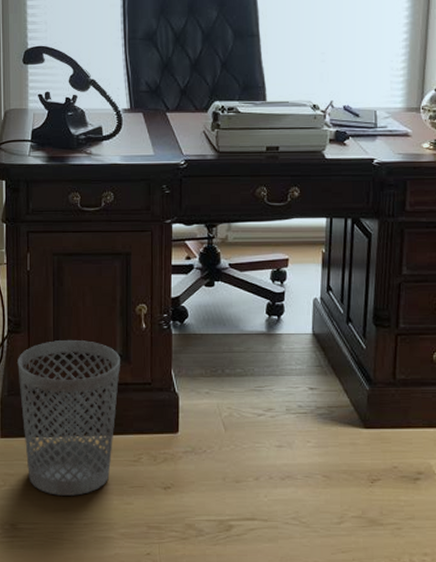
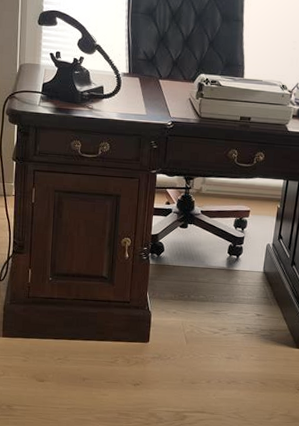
wastebasket: present [18,340,120,496] -> none [19,262,106,386]

